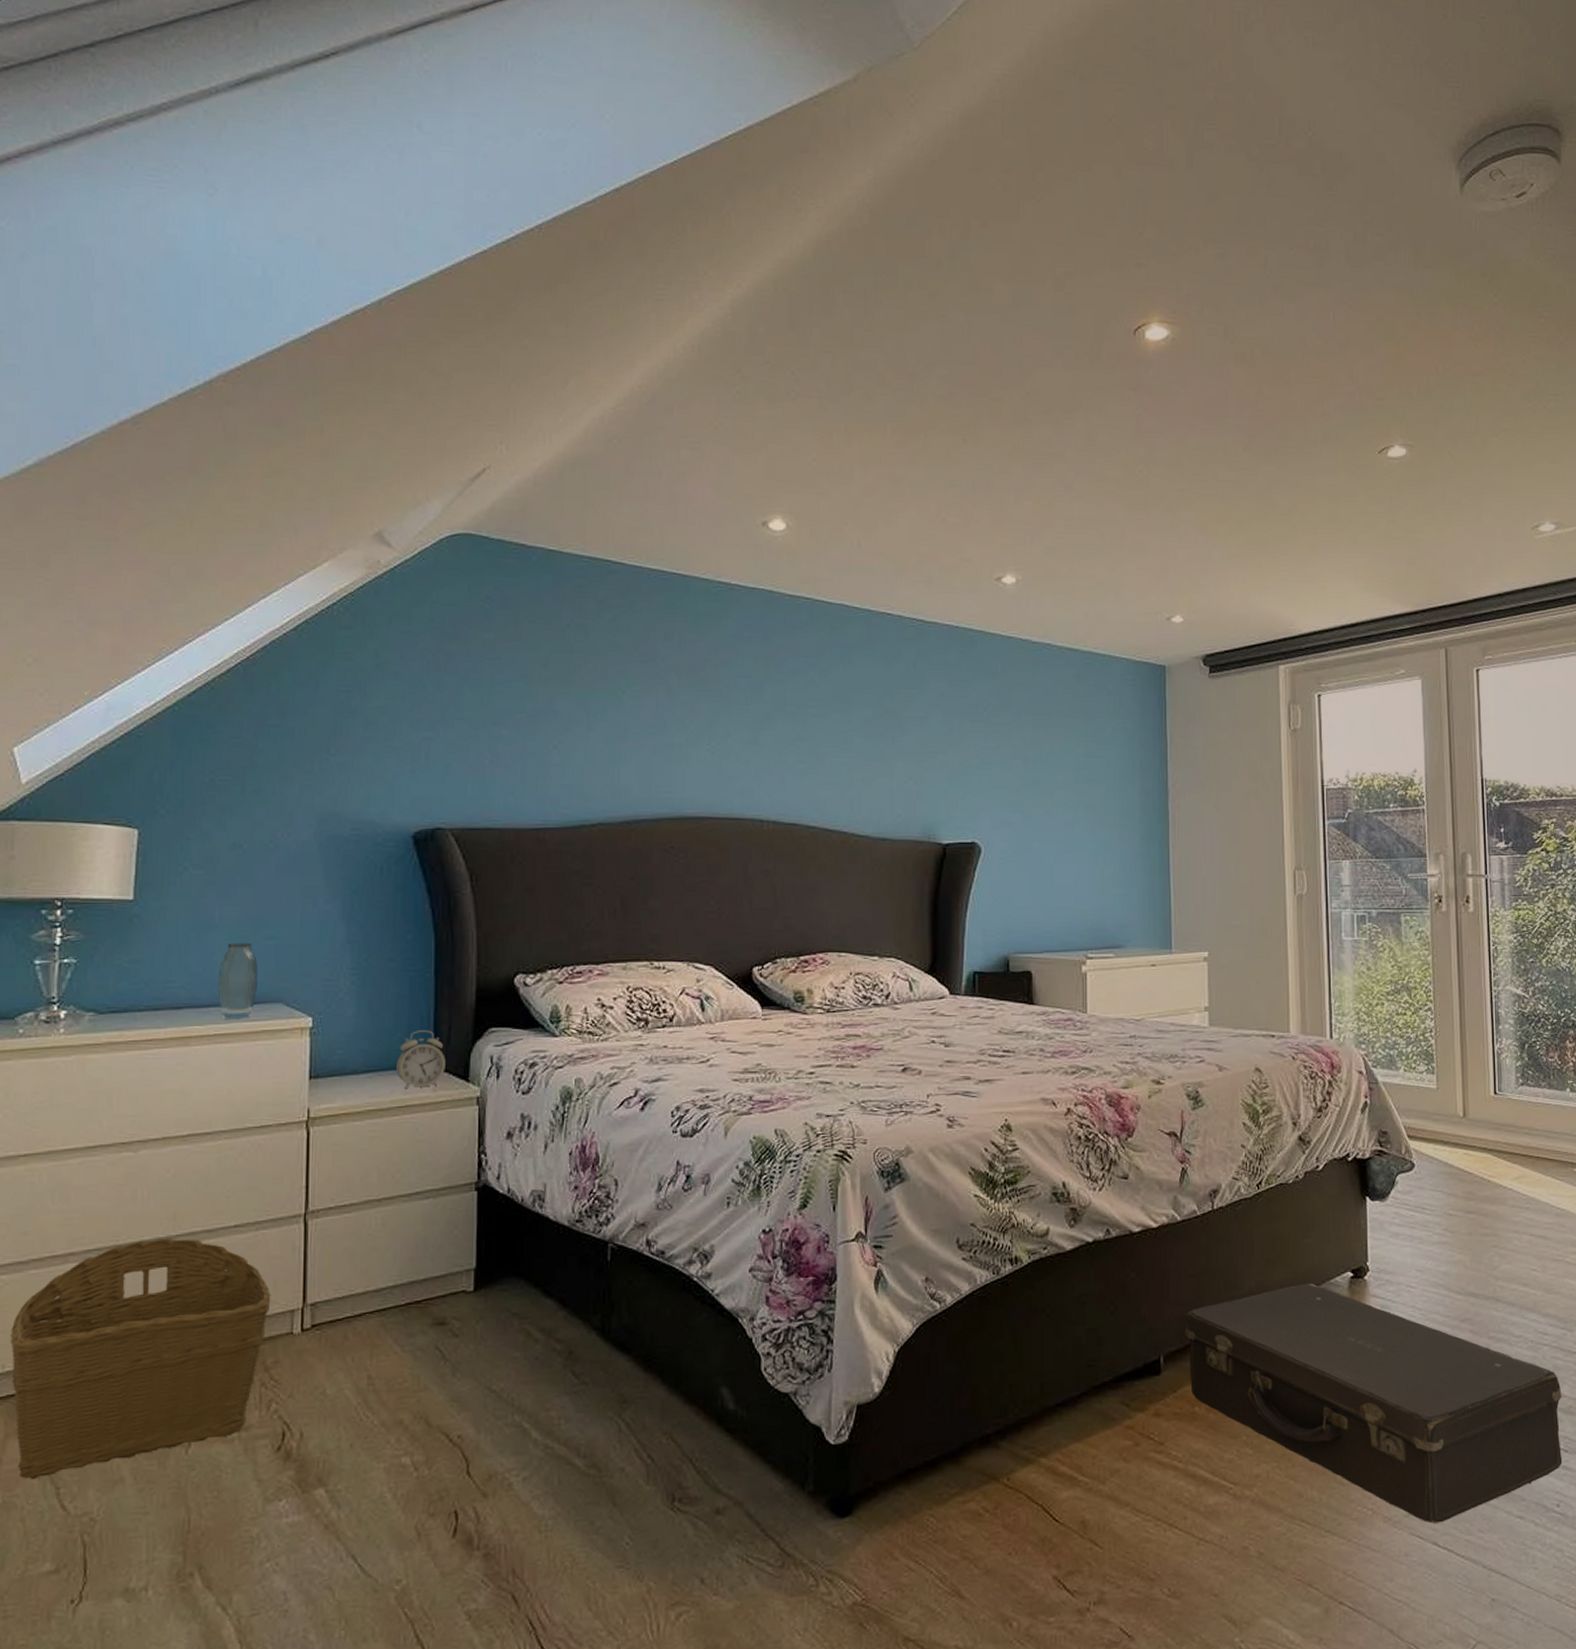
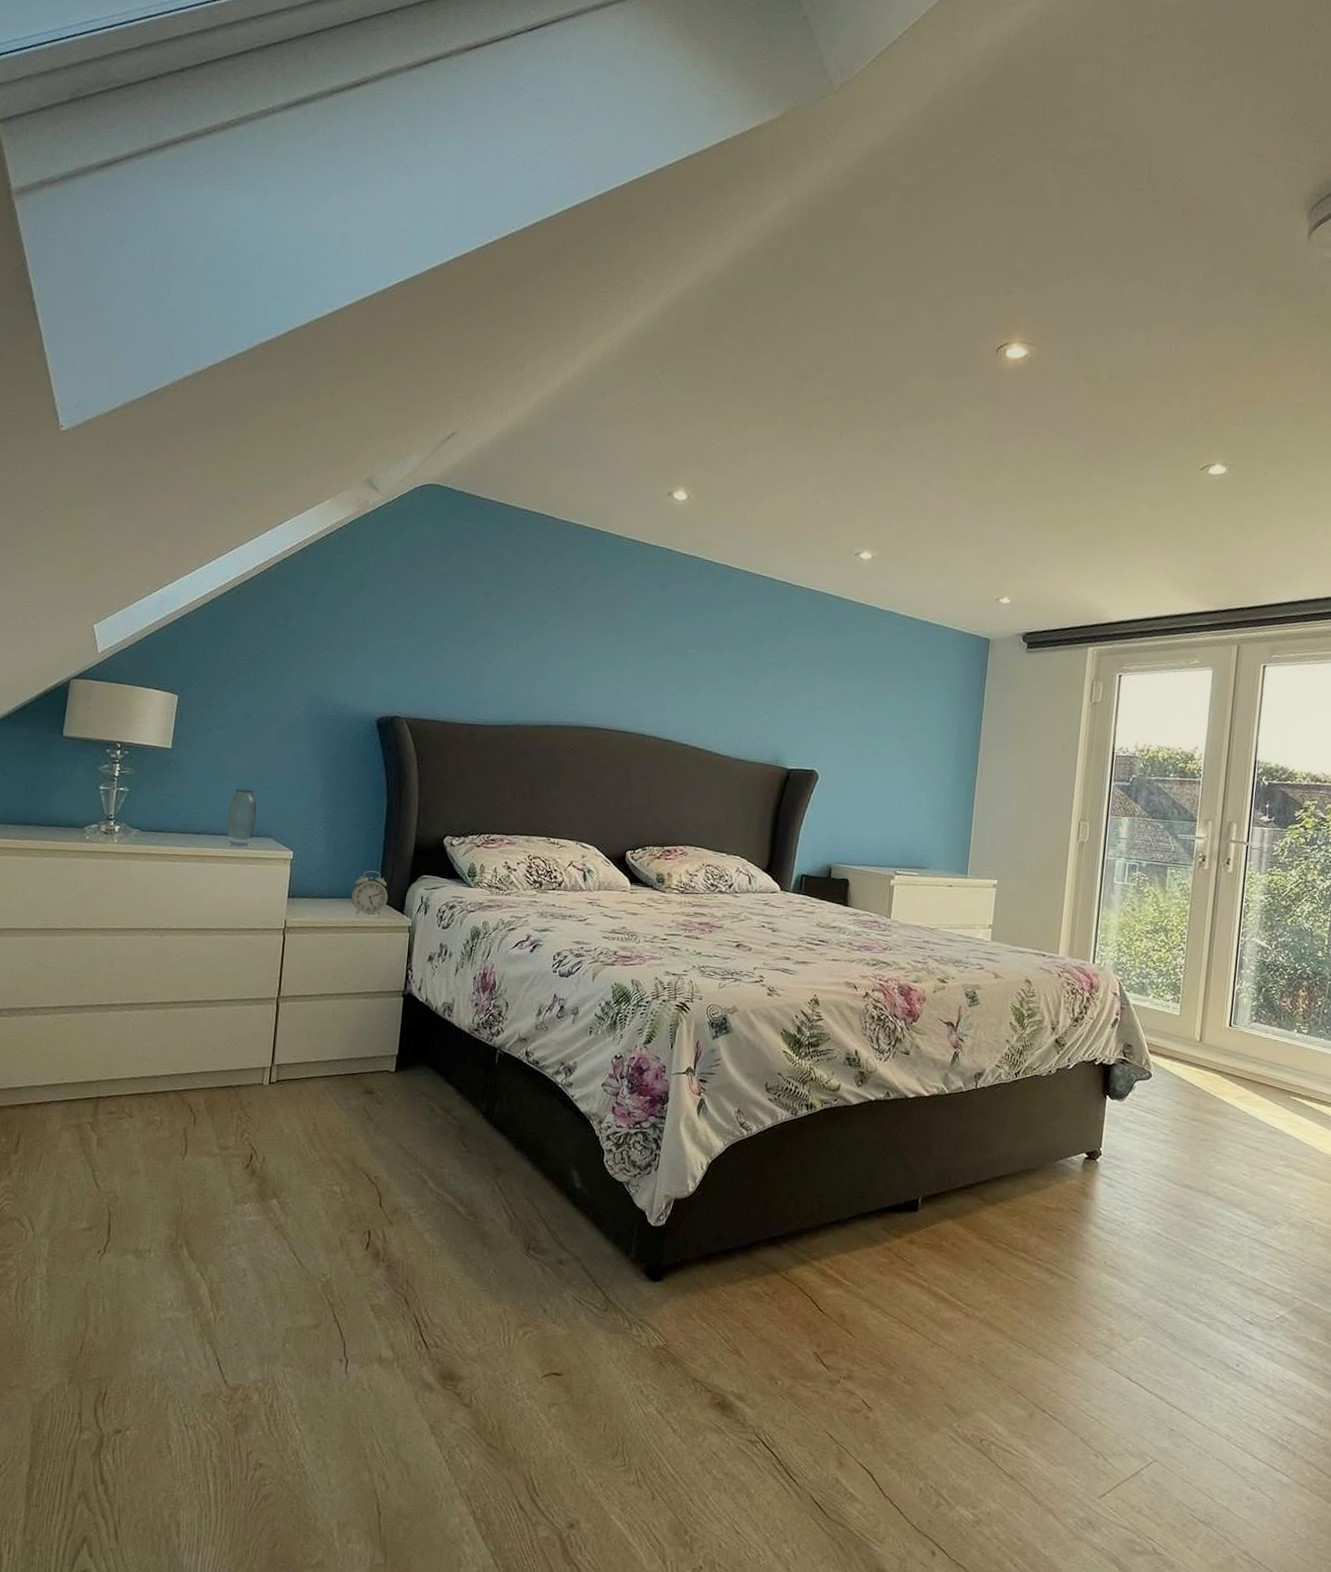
wicker basket: present [10,1238,271,1480] -> none [67,1001,250,1163]
suitcase: present [1185,1283,1563,1523] -> none [941,1157,1254,1363]

